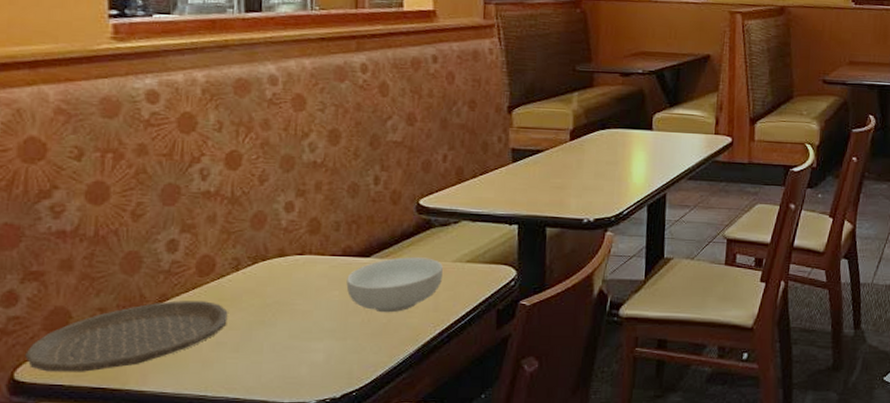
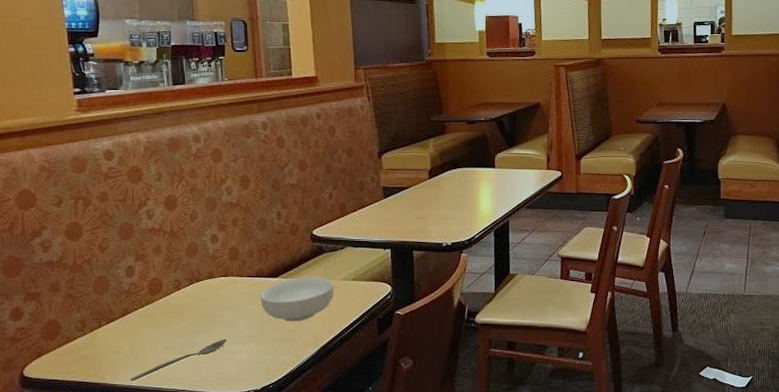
plate: present [25,301,228,372] -> none [30,314,173,370]
spoon: none [165,333,299,387] -> present [131,339,227,381]

